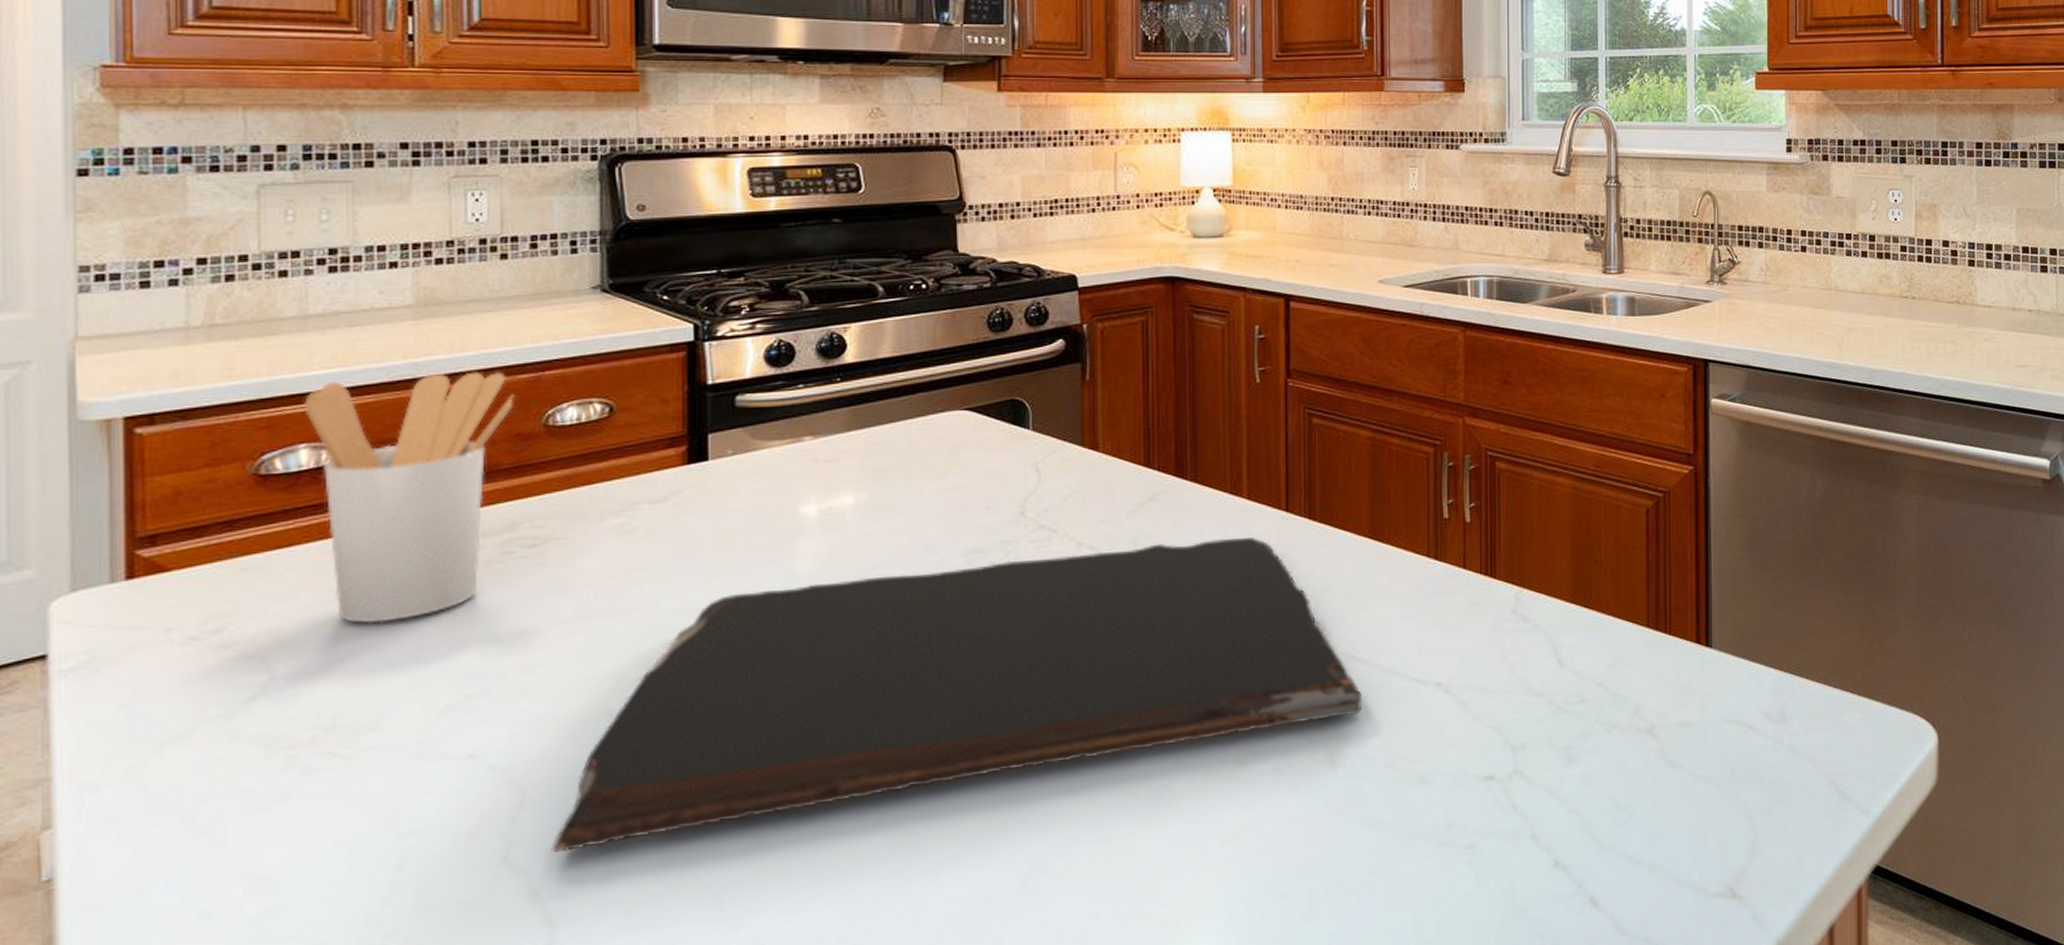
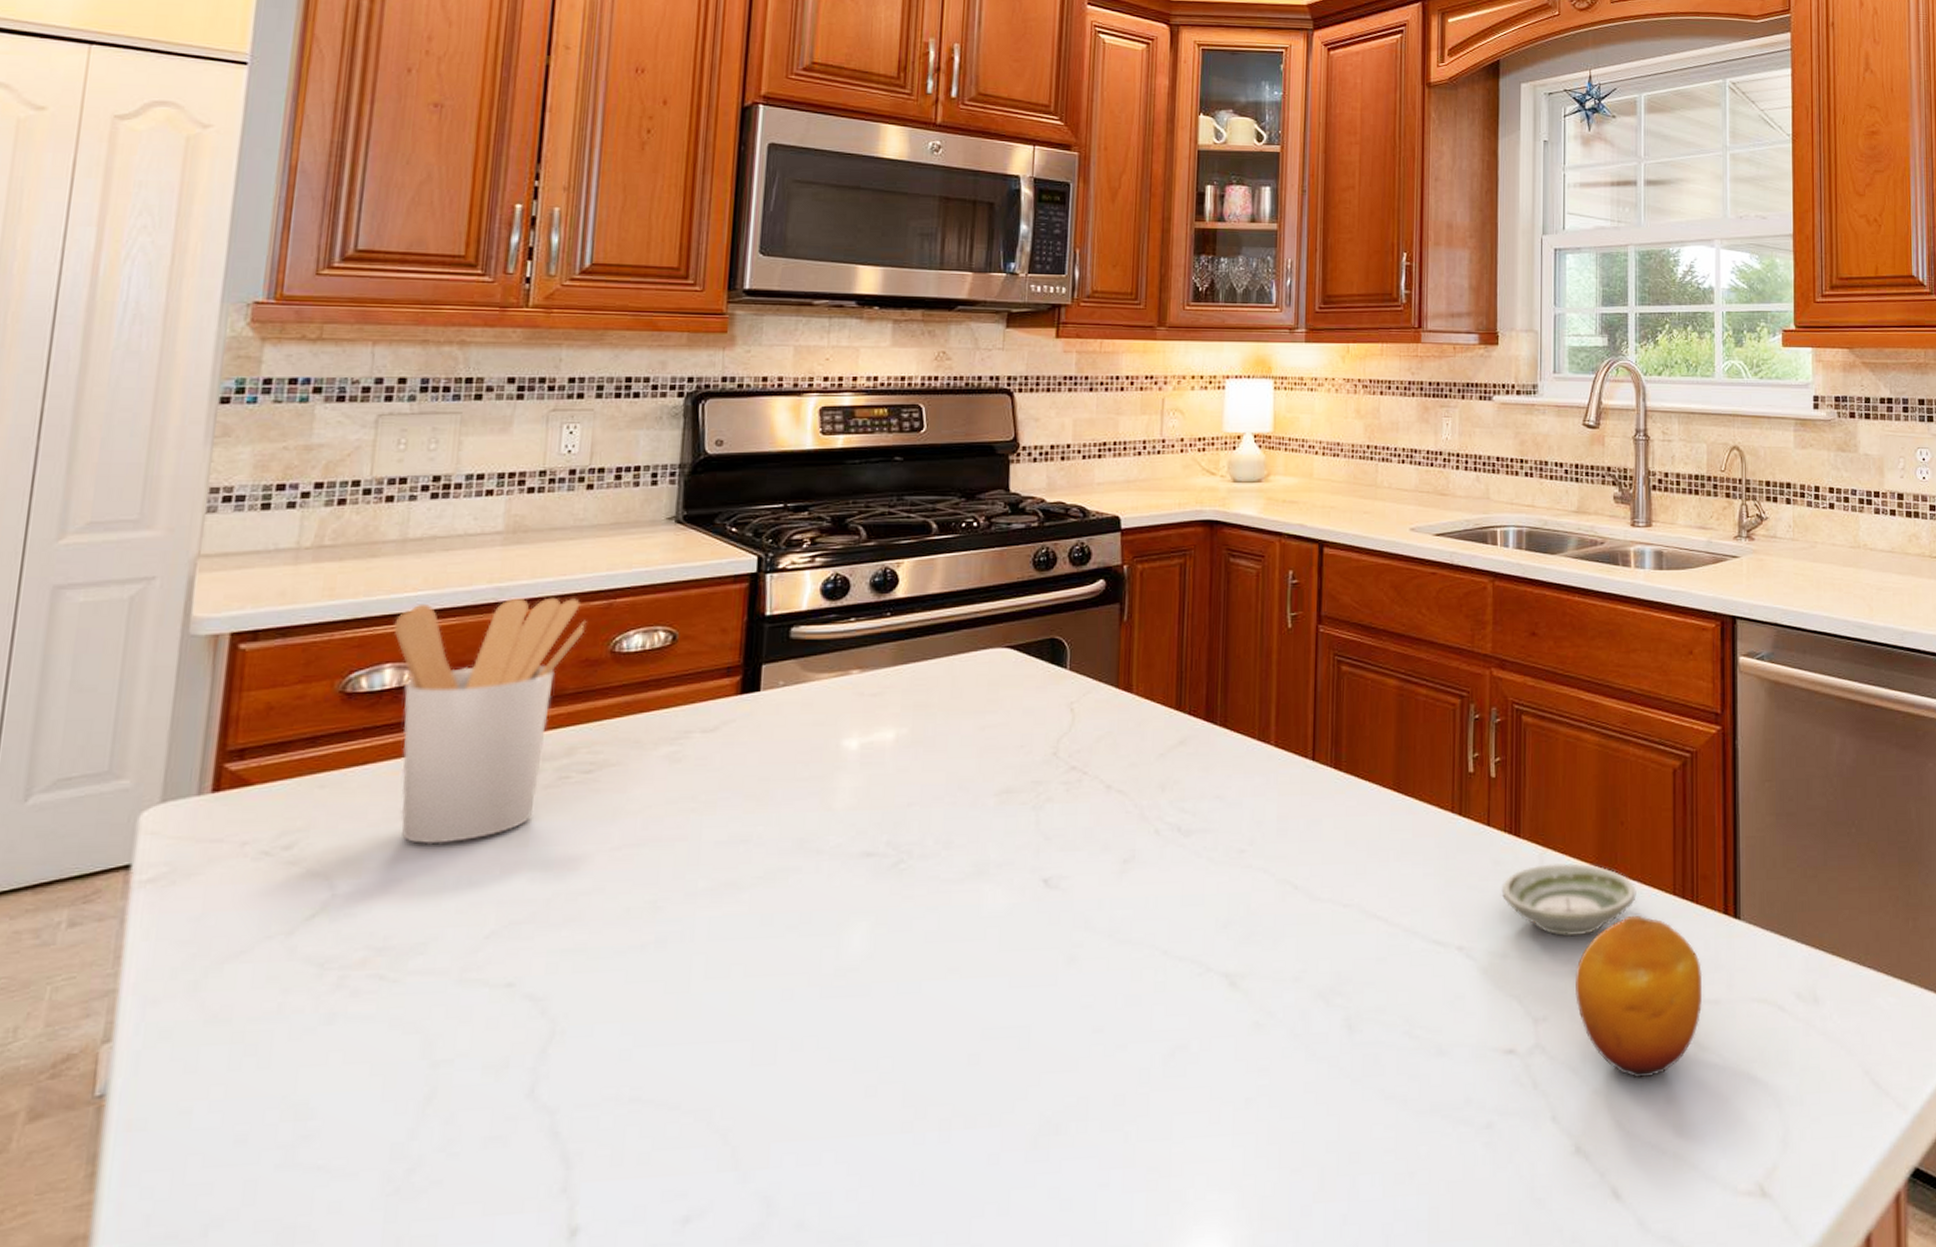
cutting board: present [551,537,1362,853] -> none [575,786,1382,1090]
saucer: none [1478,601,1611,670] -> present [1501,863,1636,937]
fruit: none [1552,647,1676,797] -> present [1576,915,1703,1079]

